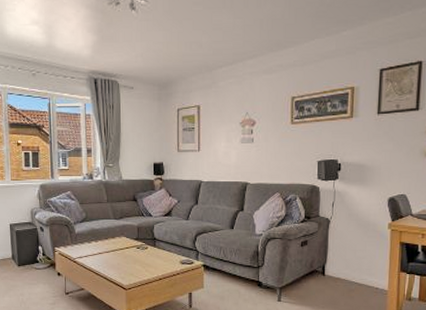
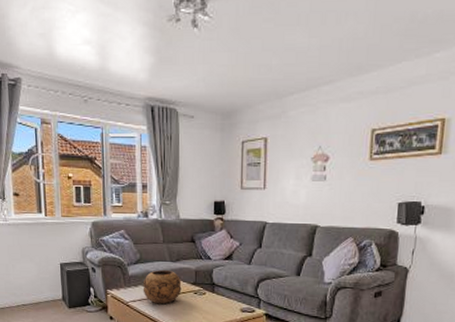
decorative bowl: none [88,228,125,260] -> present [143,270,182,305]

